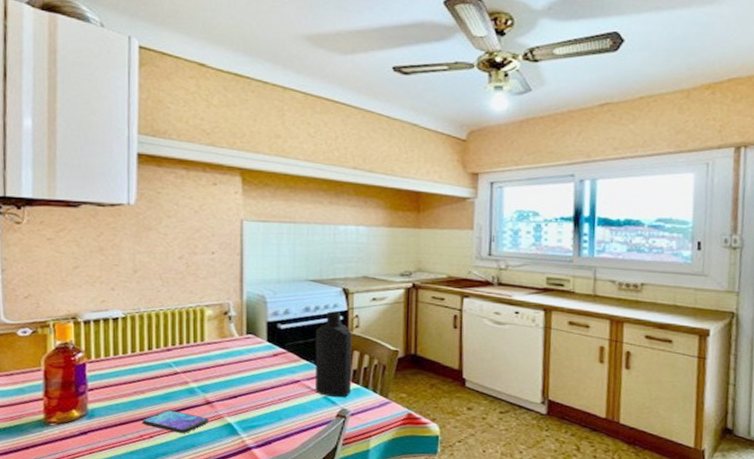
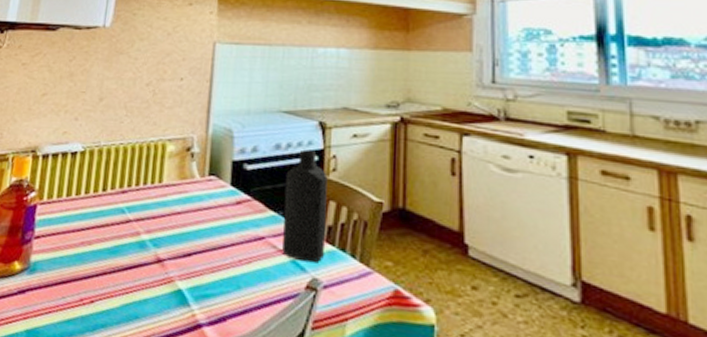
smartphone: present [142,410,210,433] -> none [85,268,158,299]

